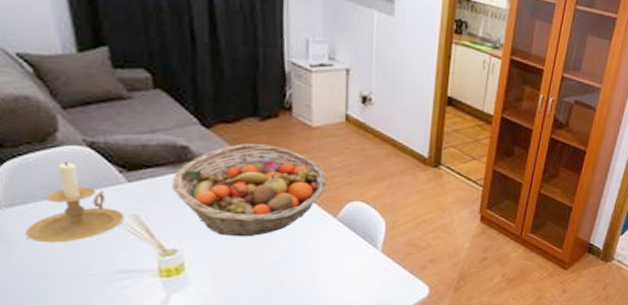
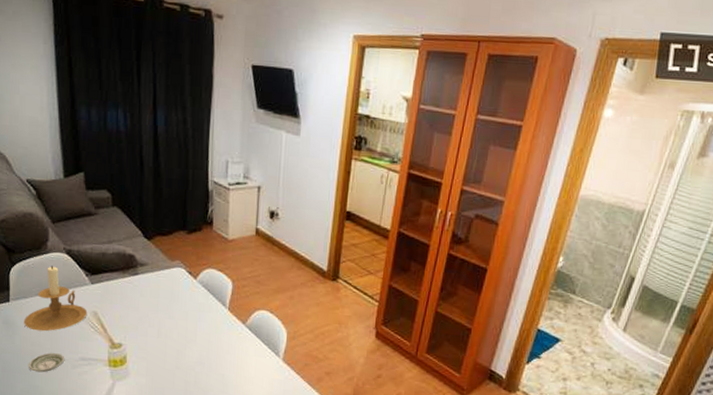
saucer: none [36,268,94,293] -> present [28,353,65,373]
fruit basket: present [171,143,327,237] -> none [120,254,239,337]

